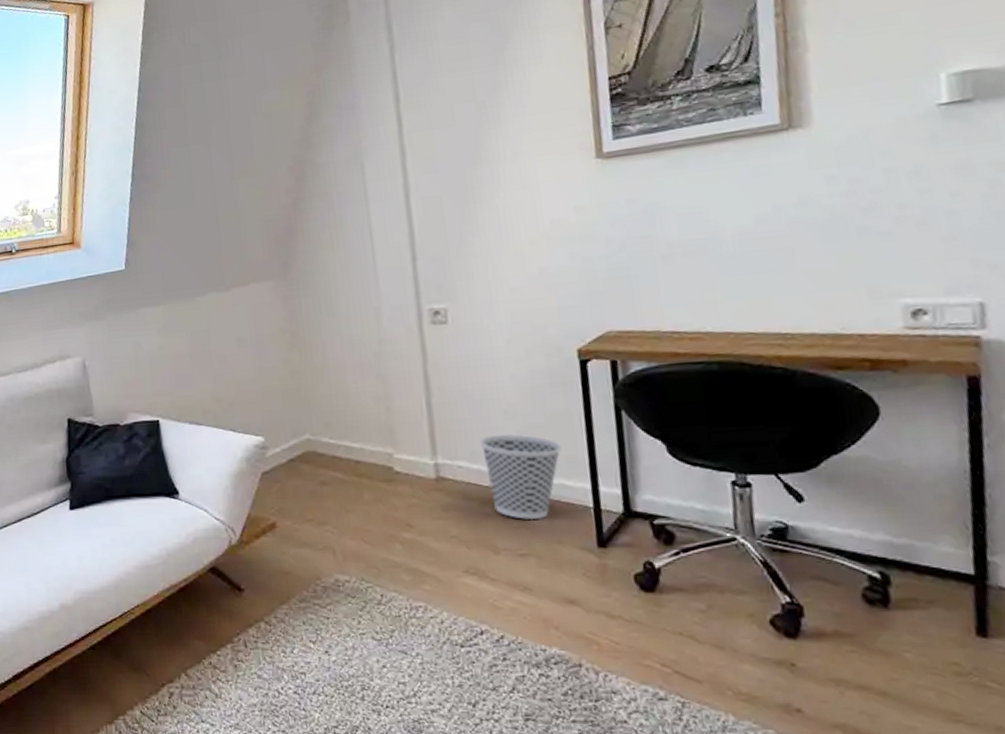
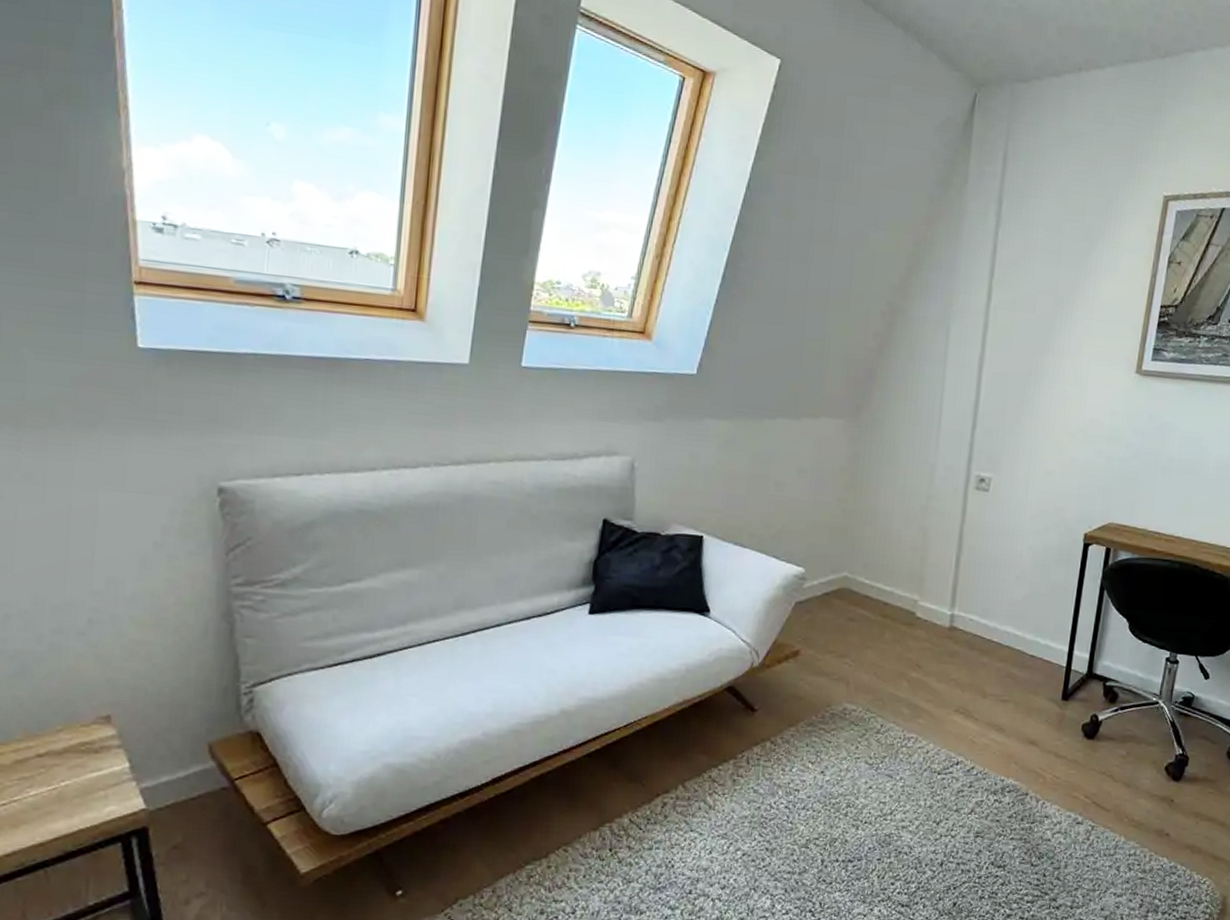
wastebasket: present [479,434,562,521] -> none [990,596,1054,673]

